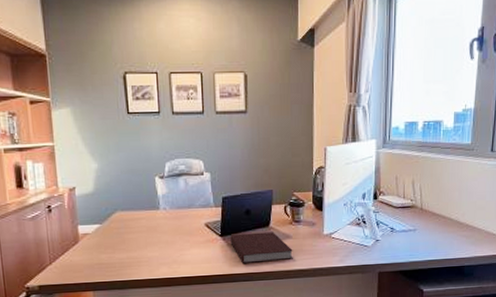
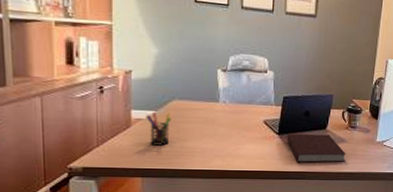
pen holder: none [91,224,116,259] -> present [145,112,172,146]

